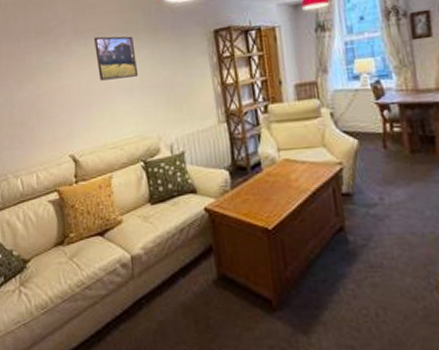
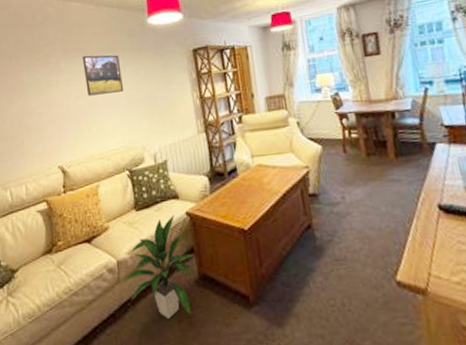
indoor plant: none [137,209,214,319] -> present [123,214,195,319]

